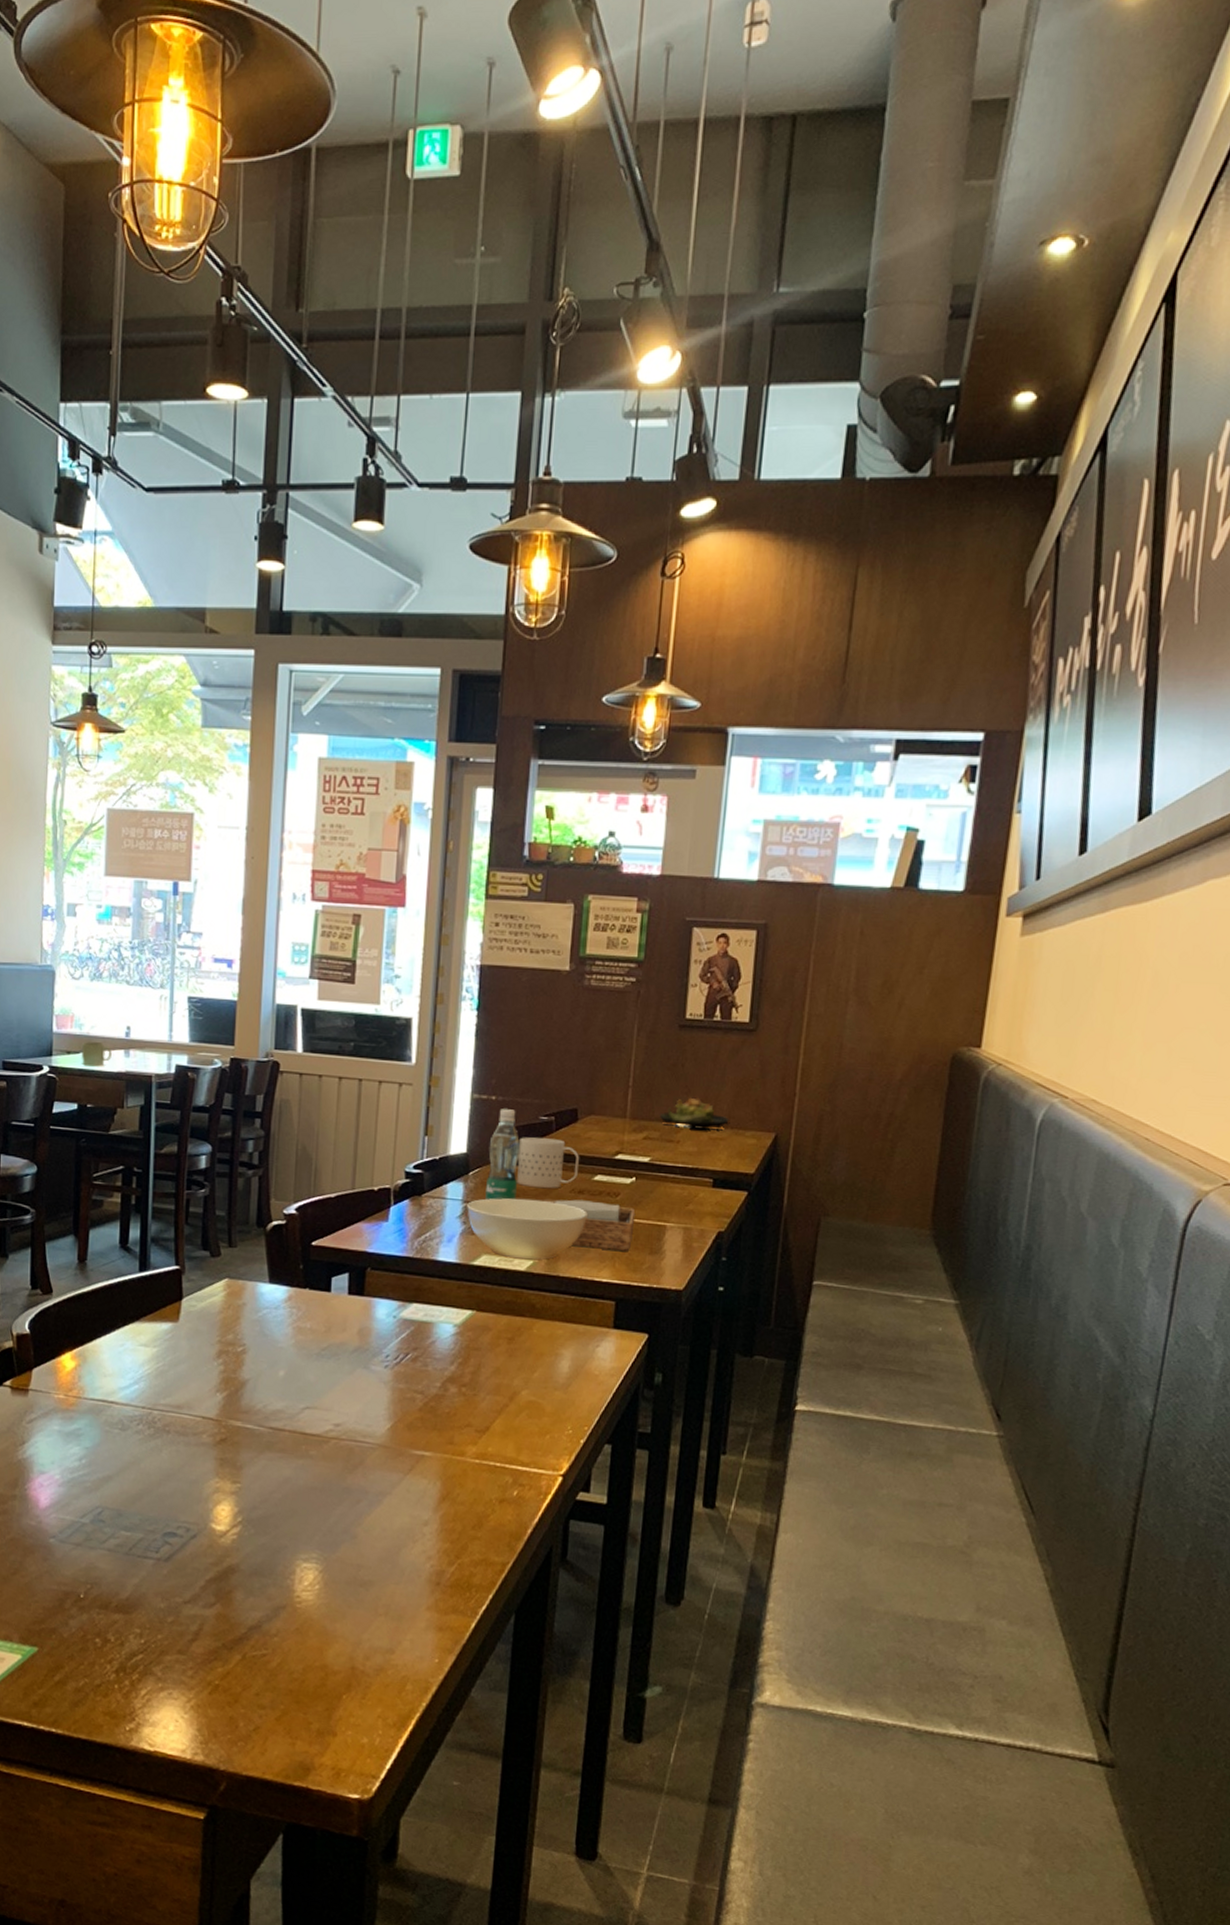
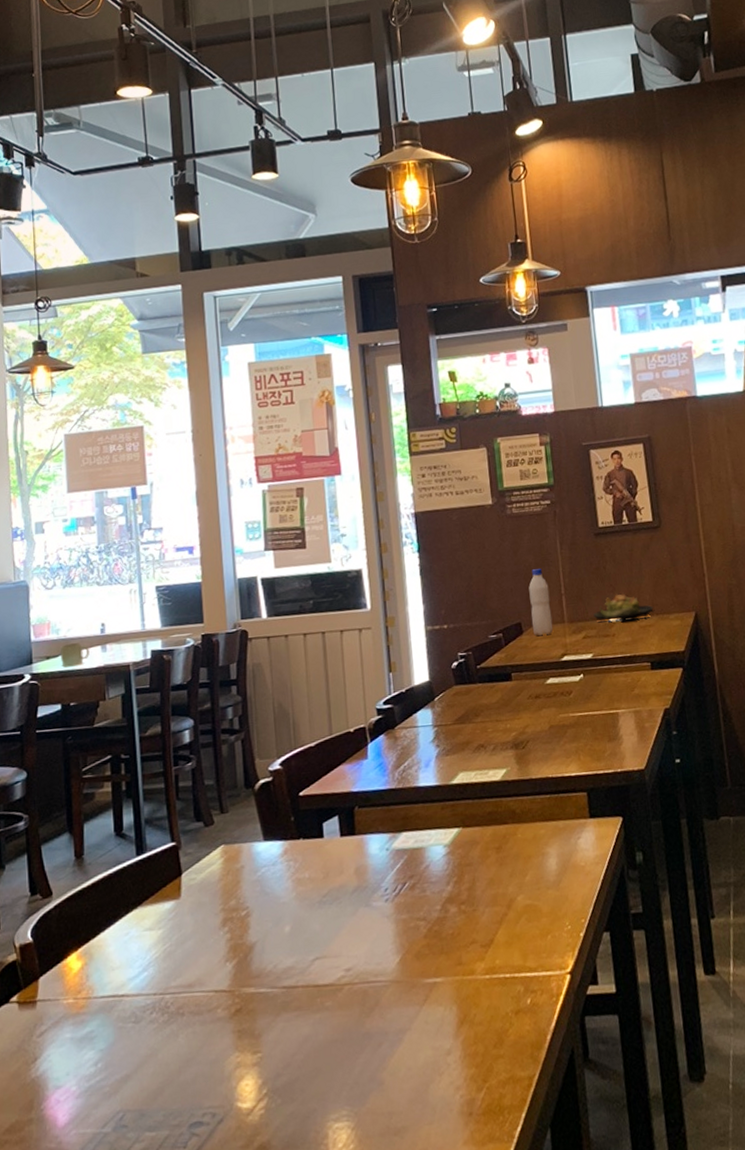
bowl: present [467,1198,588,1260] -> none [437,710,548,771]
bottle: present [485,1109,521,1200] -> none [448,634,481,721]
mug: present [517,1137,580,1189] -> none [475,653,532,702]
napkin holder: present [543,1199,636,1251] -> none [506,701,591,747]
water bottle: none [588,1053,616,1129] -> present [528,568,554,636]

